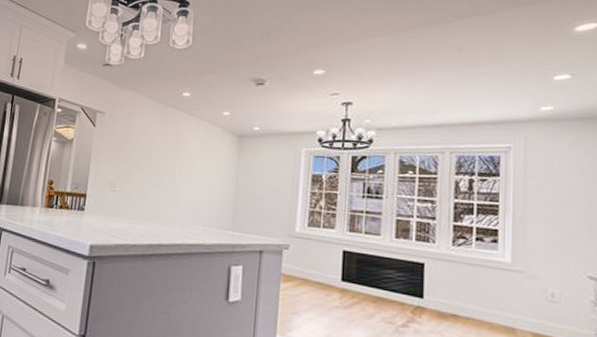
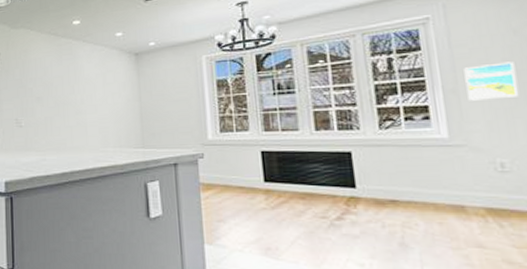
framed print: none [533,199,577,234] -> present [463,61,519,101]

